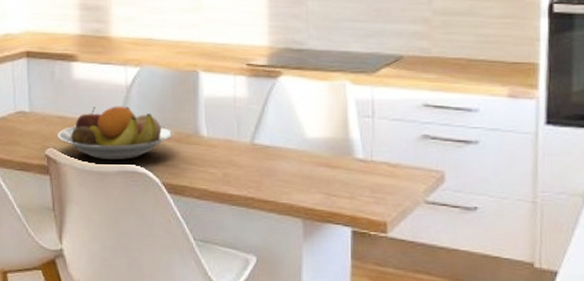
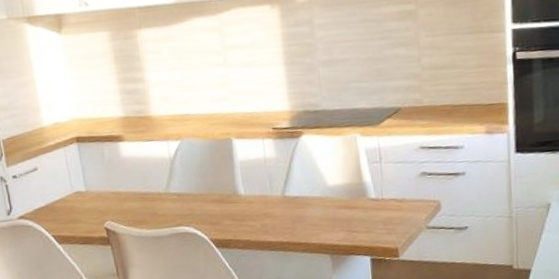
fruit bowl: present [58,106,174,161] -> none [113,176,216,226]

